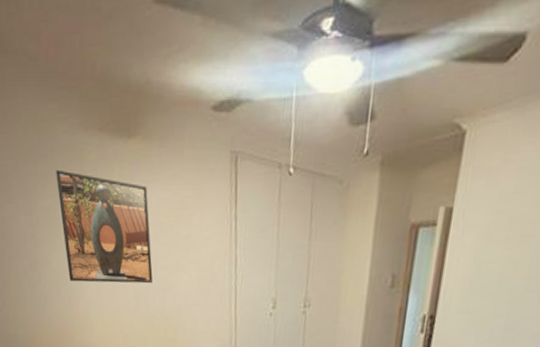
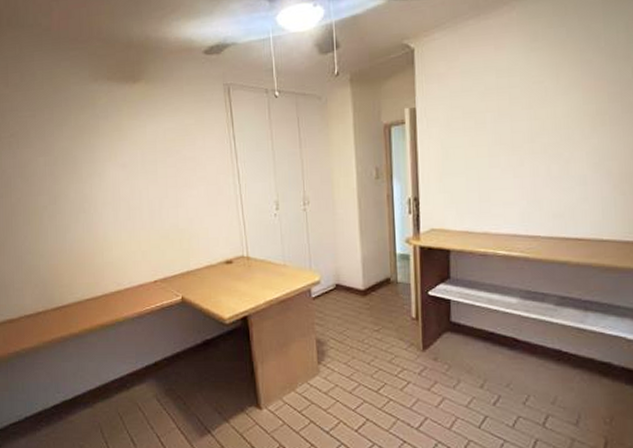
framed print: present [56,169,153,284] -> none [70,115,165,209]

